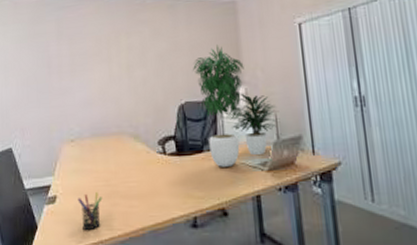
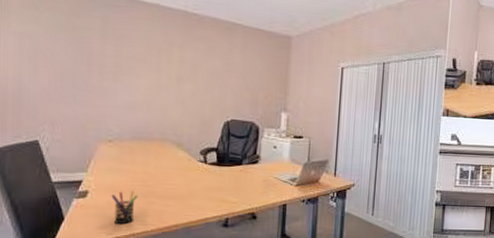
potted plant: present [193,45,278,167] -> none [243,73,311,179]

